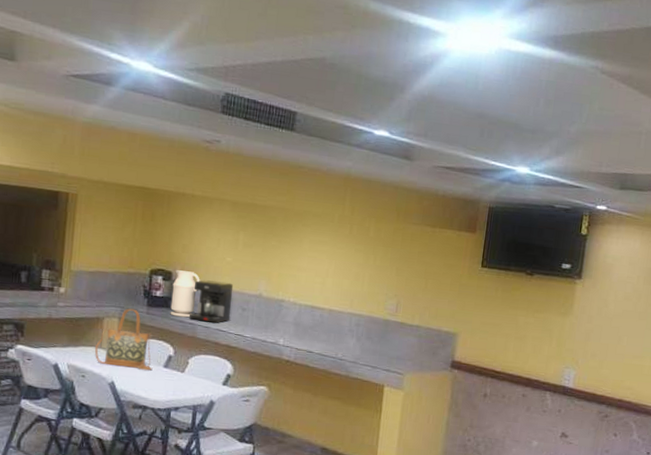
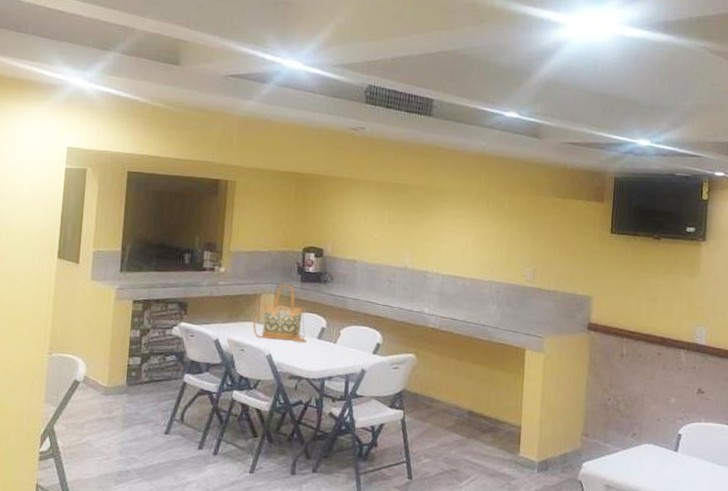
water jug: present [170,270,200,318] -> none [322,247,350,291]
coffee maker: present [189,280,234,323] -> none [340,255,381,295]

